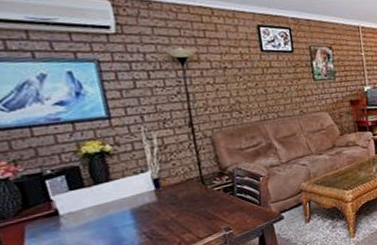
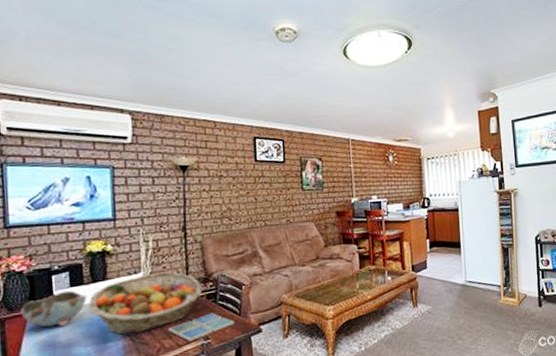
bowl: none [14,193,92,233] -> present [20,290,87,328]
fruit basket: none [94,168,219,234] -> present [89,271,203,335]
drink coaster: none [187,205,255,234] -> present [169,313,234,342]

